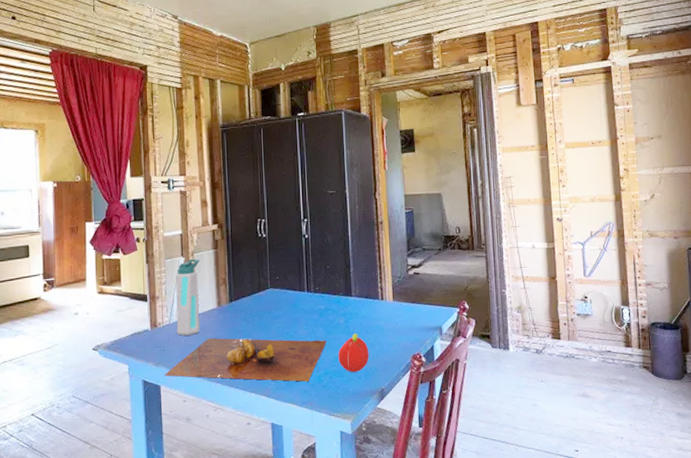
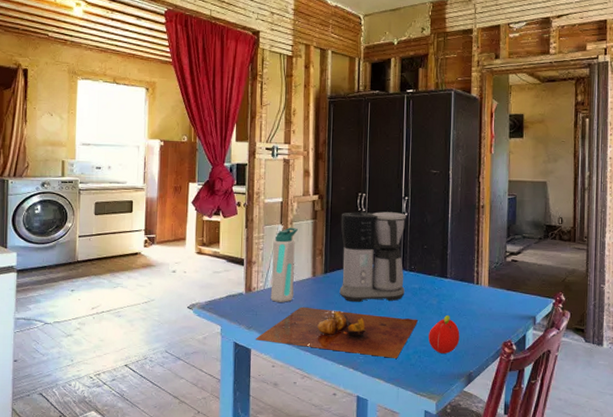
coffee maker: none [242,235,311,328] -> present [339,212,406,302]

